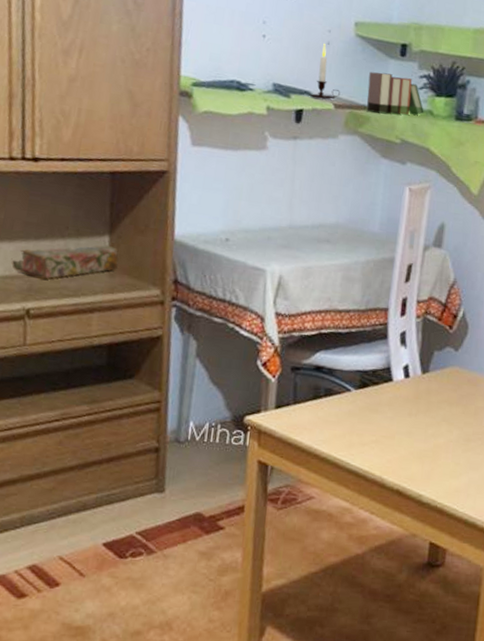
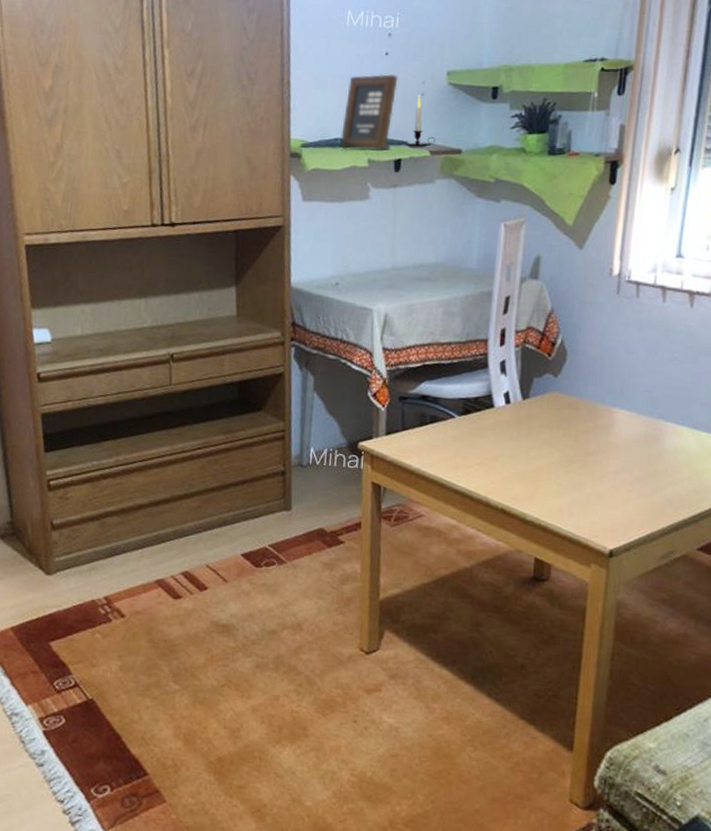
decorative box: present [11,242,119,279] -> none [157,293,244,328]
picture frame: none [236,14,303,99] -> present [340,74,398,151]
books: present [366,71,424,116] -> none [461,116,517,155]

